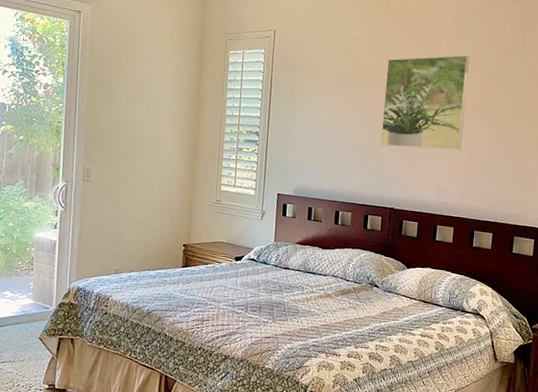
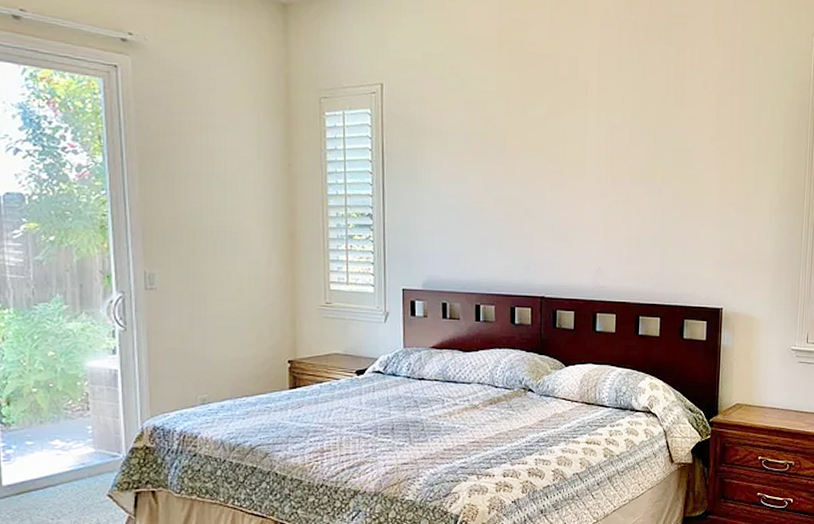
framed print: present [380,55,470,151] -> none [523,107,622,223]

